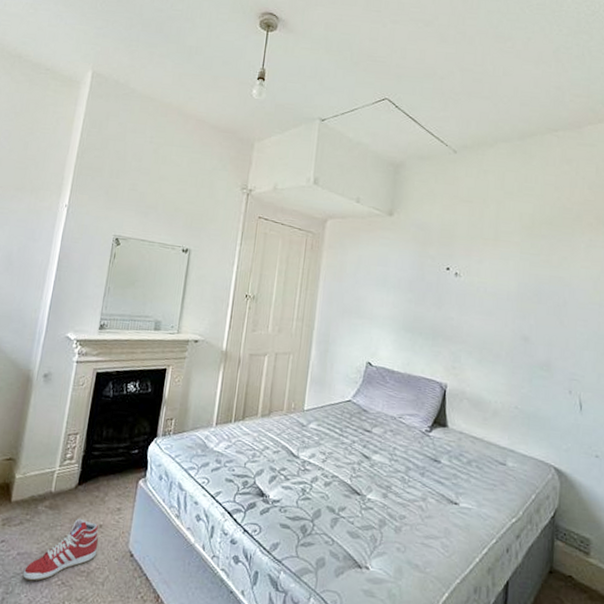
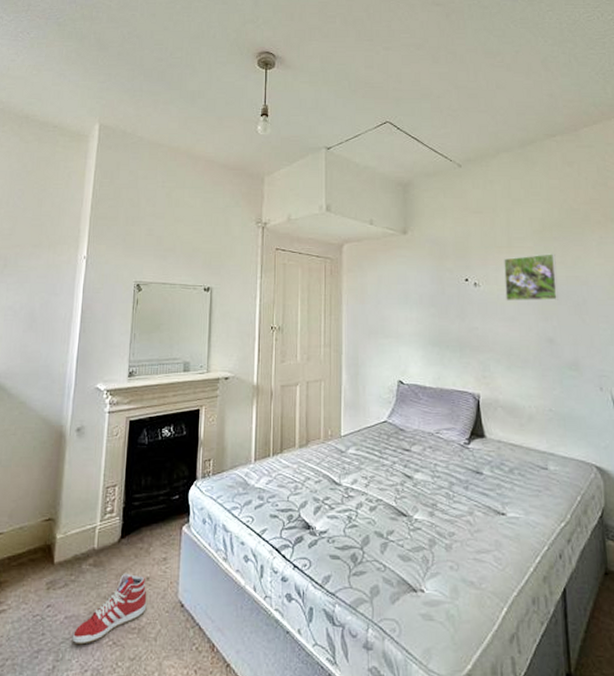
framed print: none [485,250,542,299] -> present [504,254,559,301]

